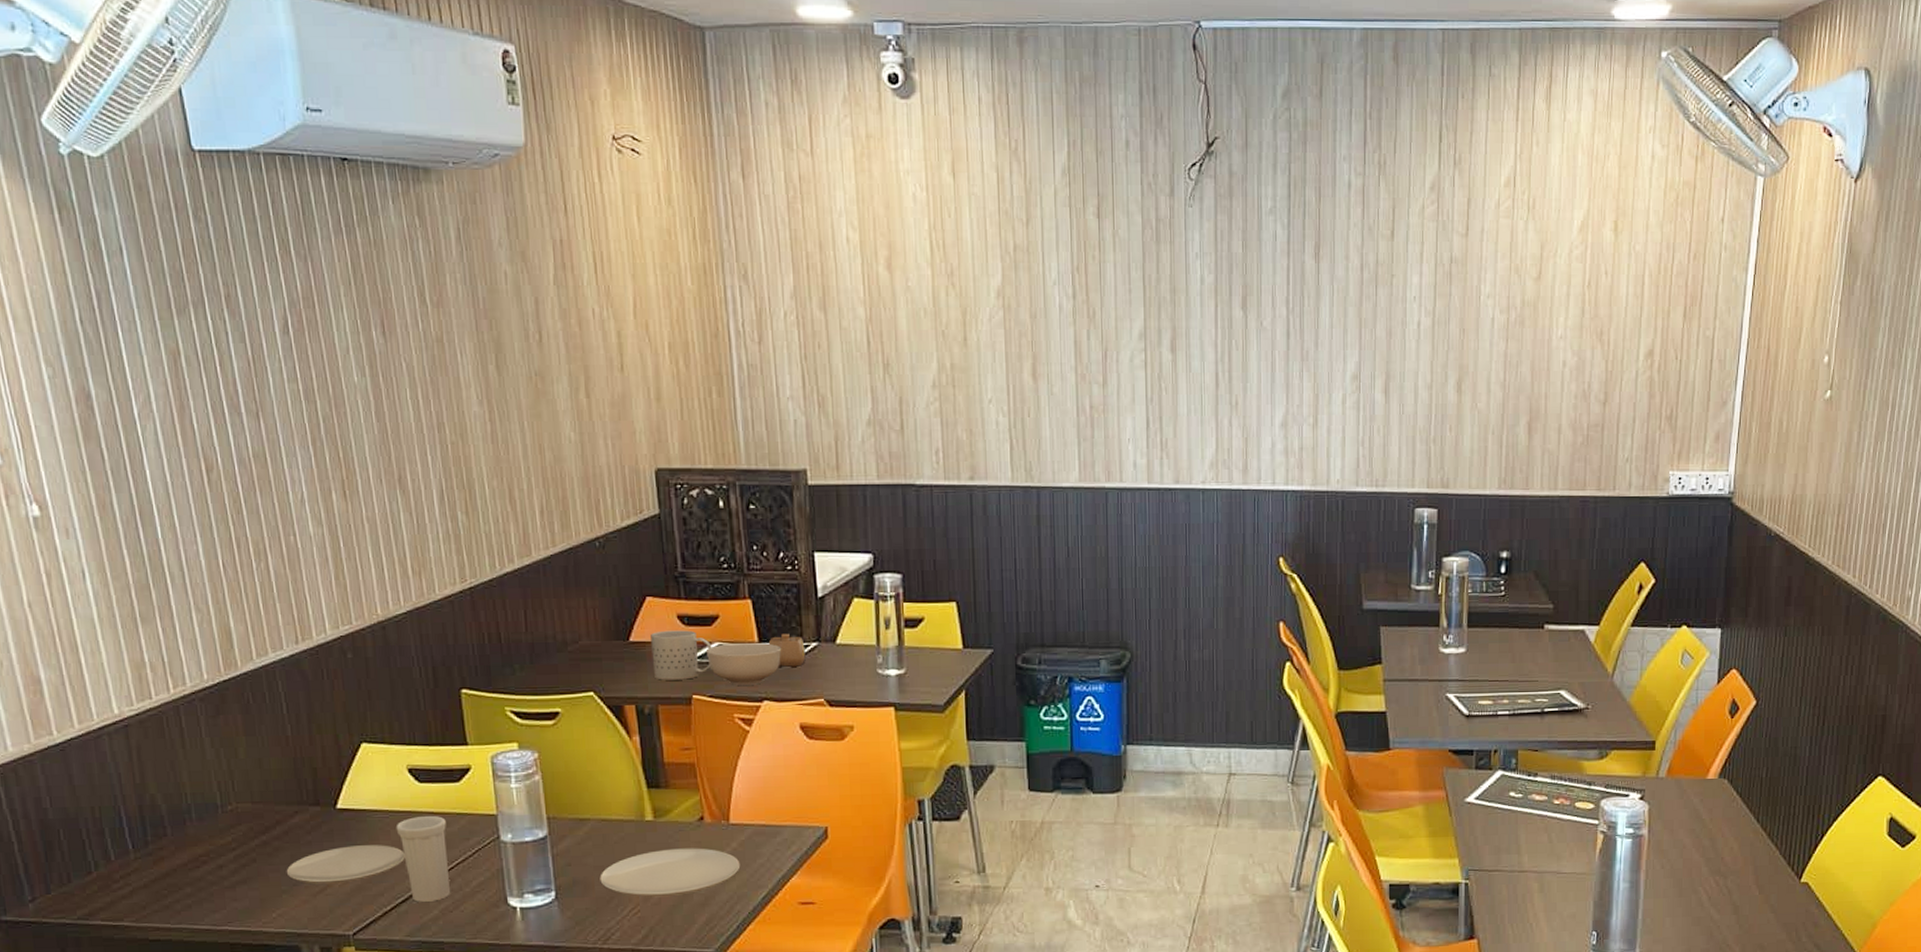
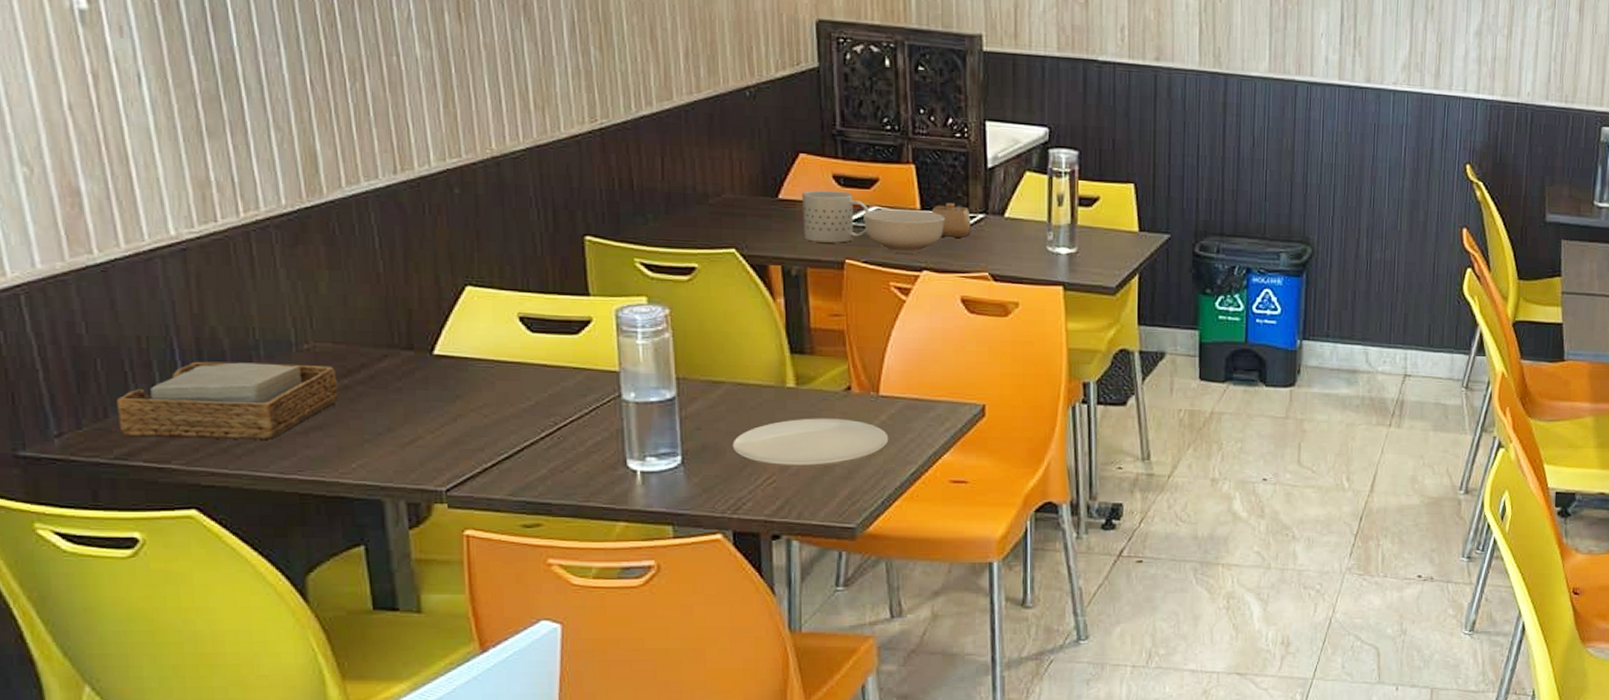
napkin holder: none [77,824,259,898] -> present [117,361,338,440]
plate: present [286,845,405,884] -> none [370,395,511,435]
cup: present [396,815,451,902] -> none [502,368,563,460]

